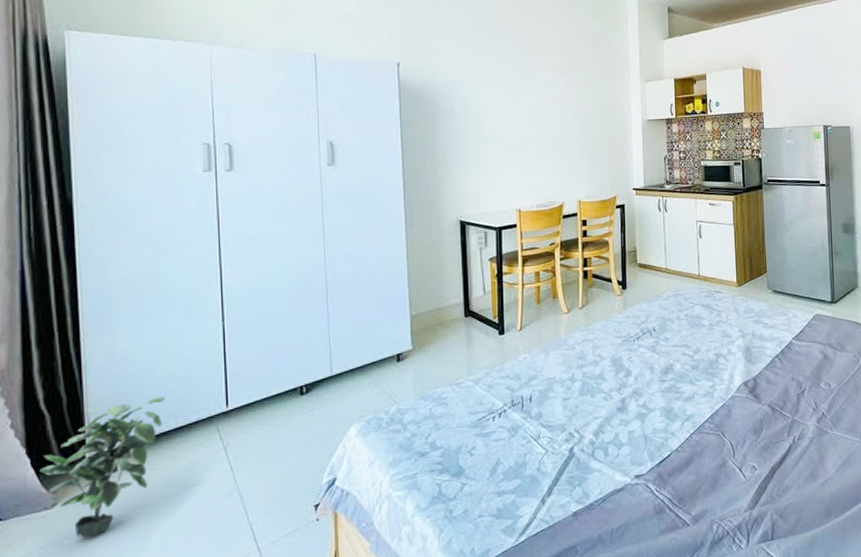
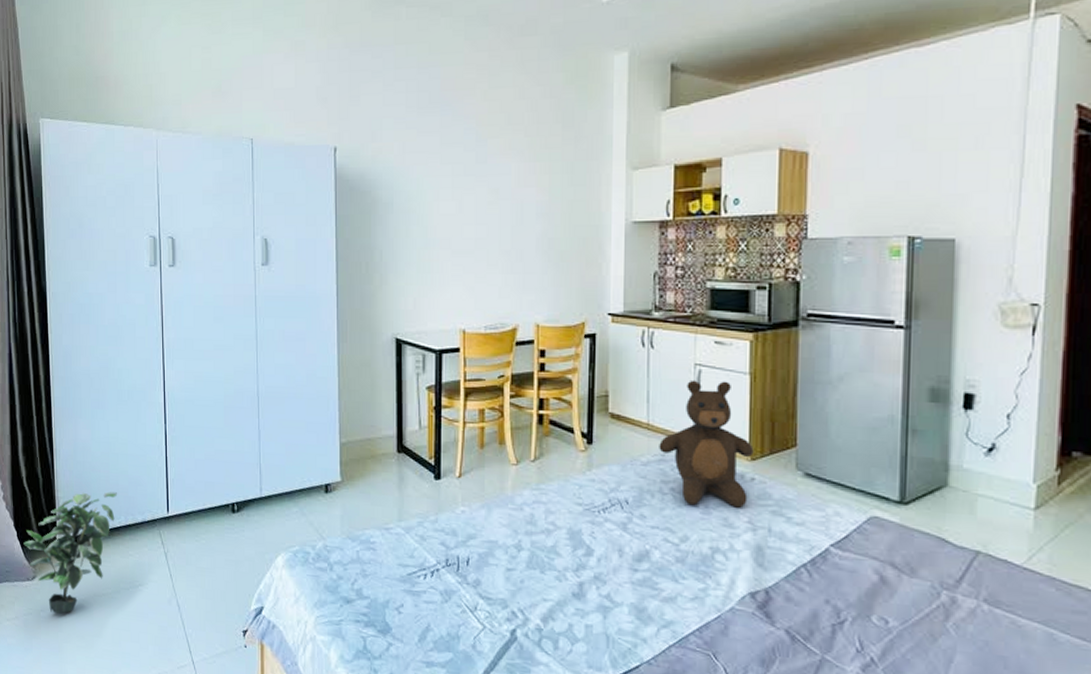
teddy bear: none [675,231,740,325] -> present [659,380,754,508]

